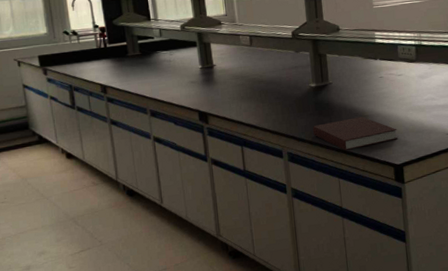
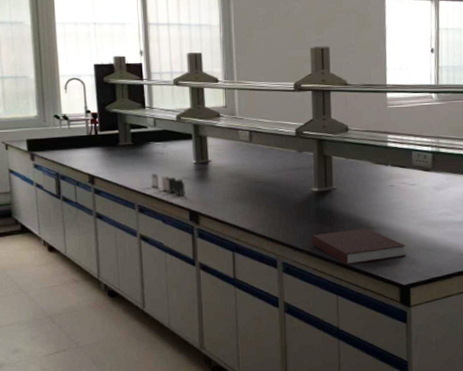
bottle: none [160,79,194,99] -> present [151,173,185,196]

